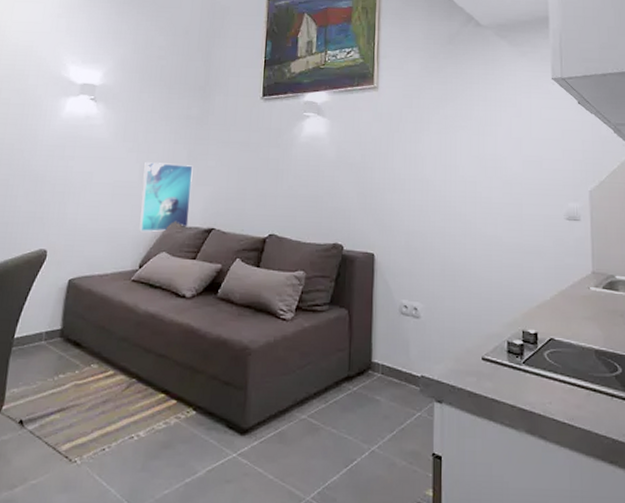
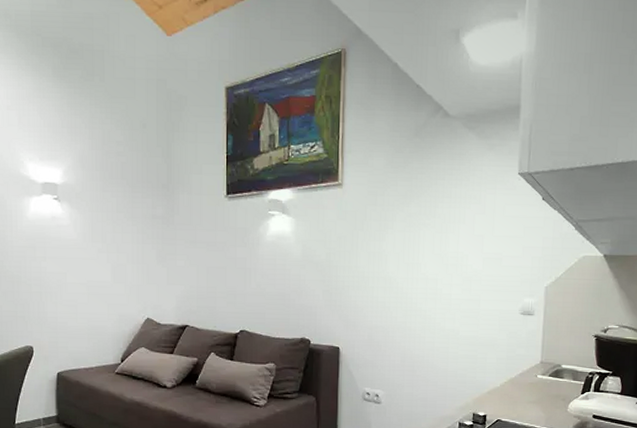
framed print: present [139,162,193,232] -> none [116,262,163,329]

